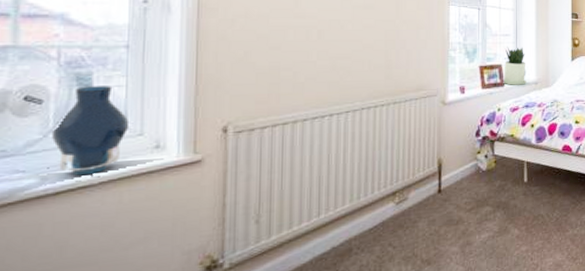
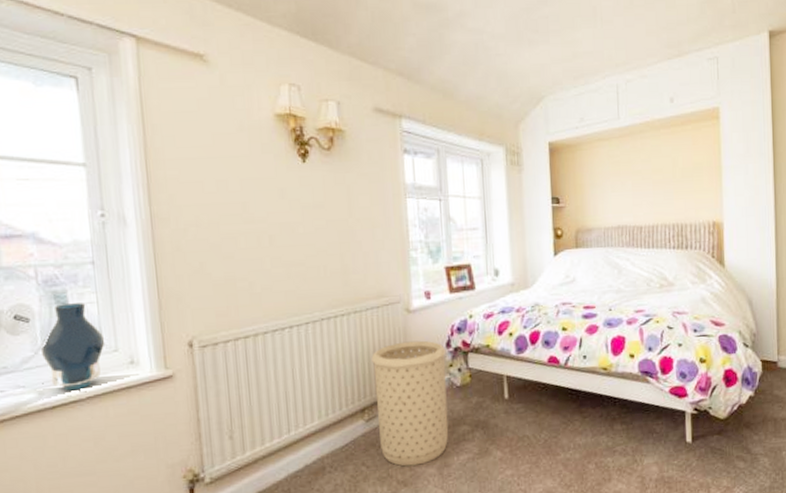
laundry basket: none [406,130,476,246] -> present [371,340,449,467]
planter: present [502,47,526,85] -> none [472,242,501,288]

